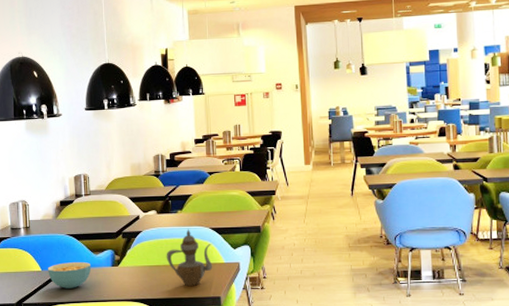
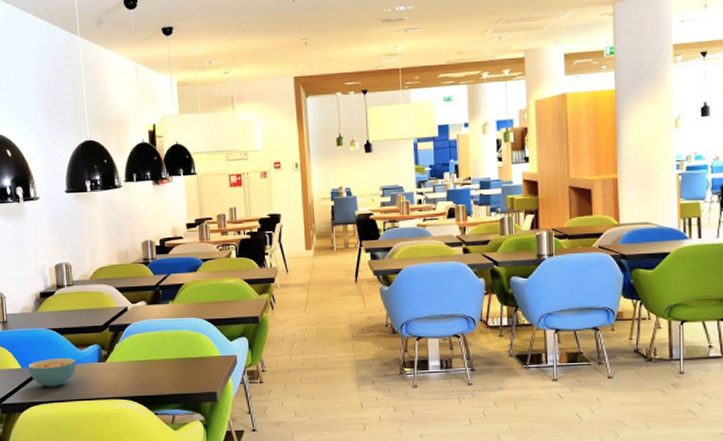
teapot: present [166,229,213,286] -> none [157,321,208,381]

